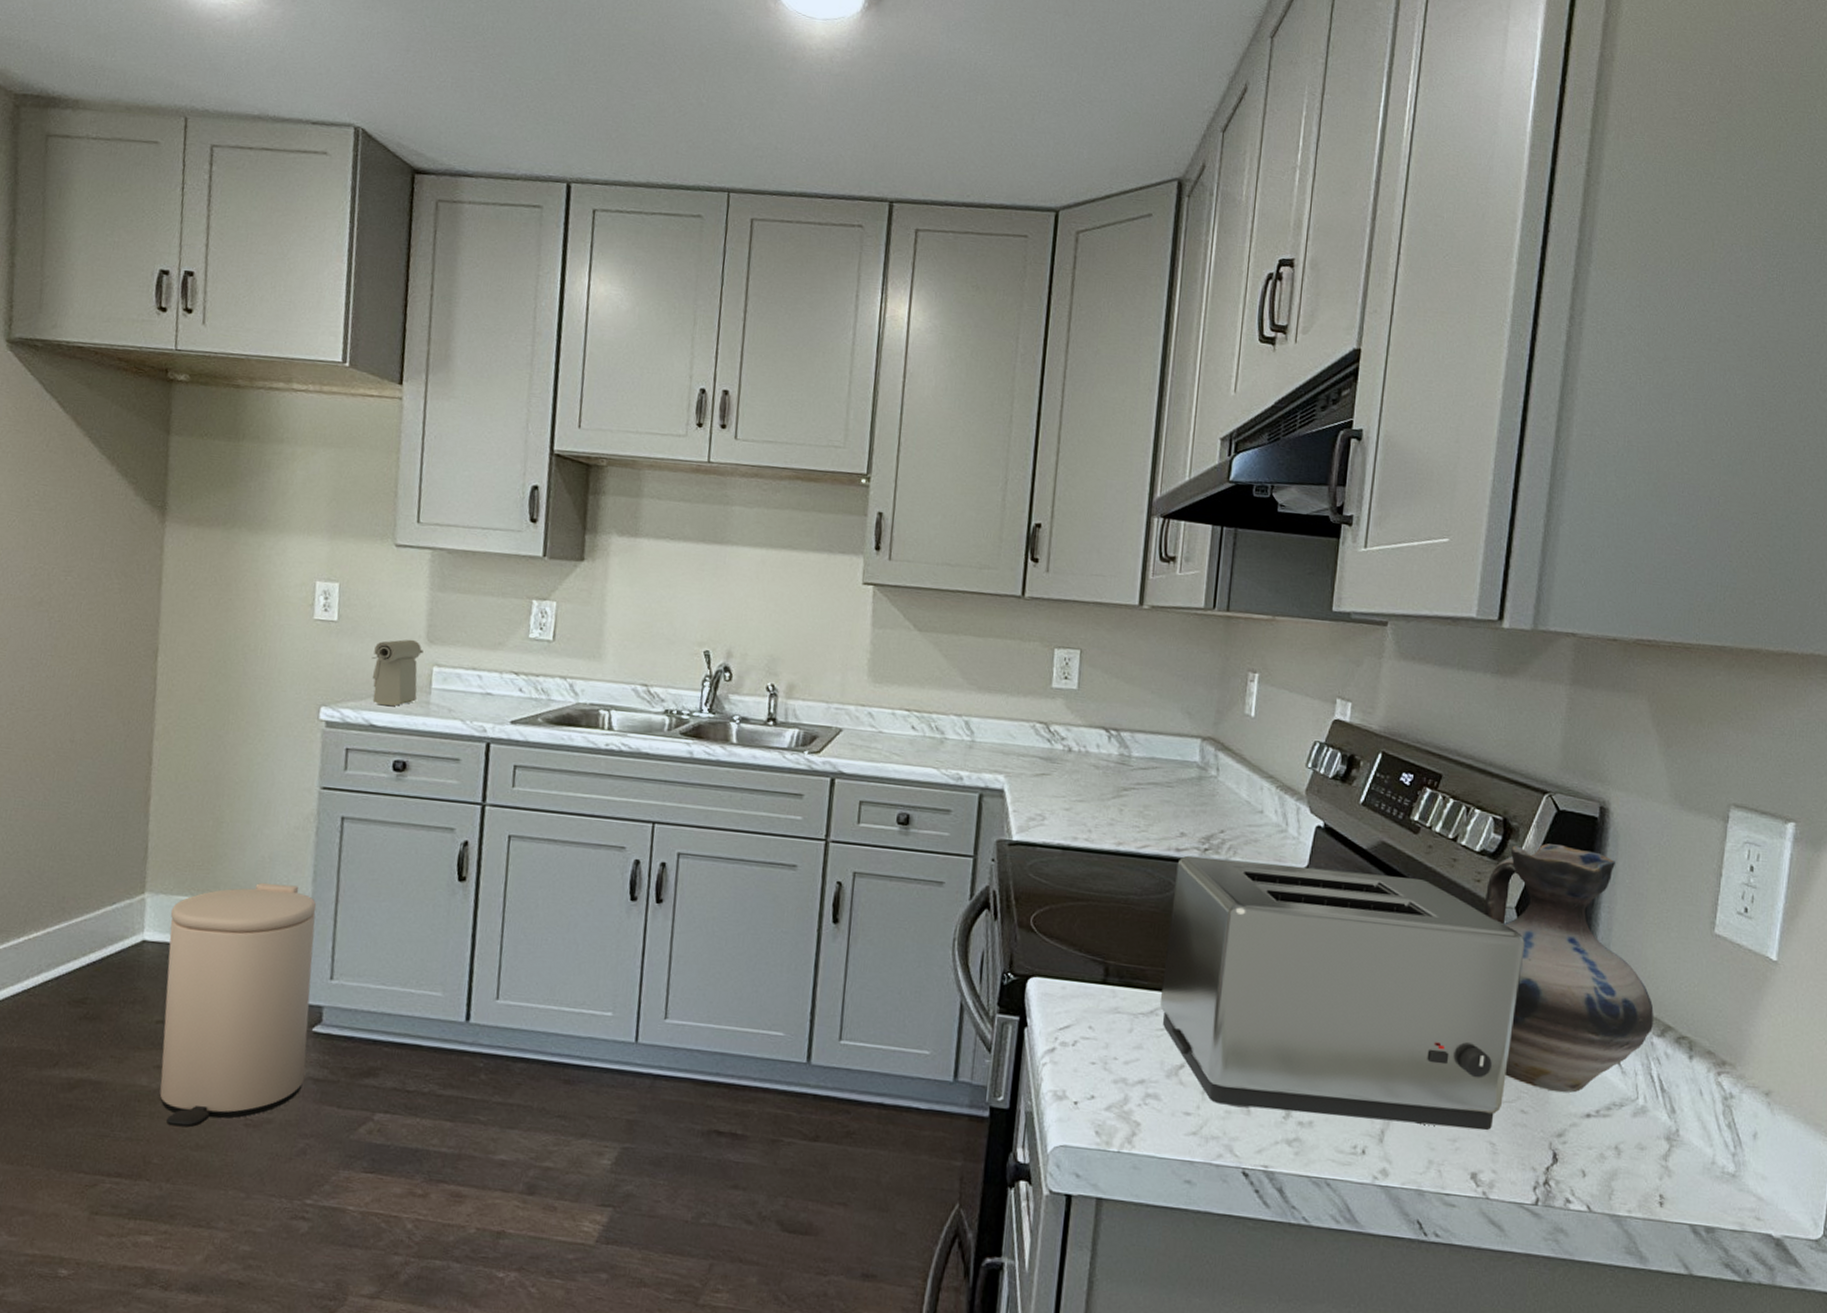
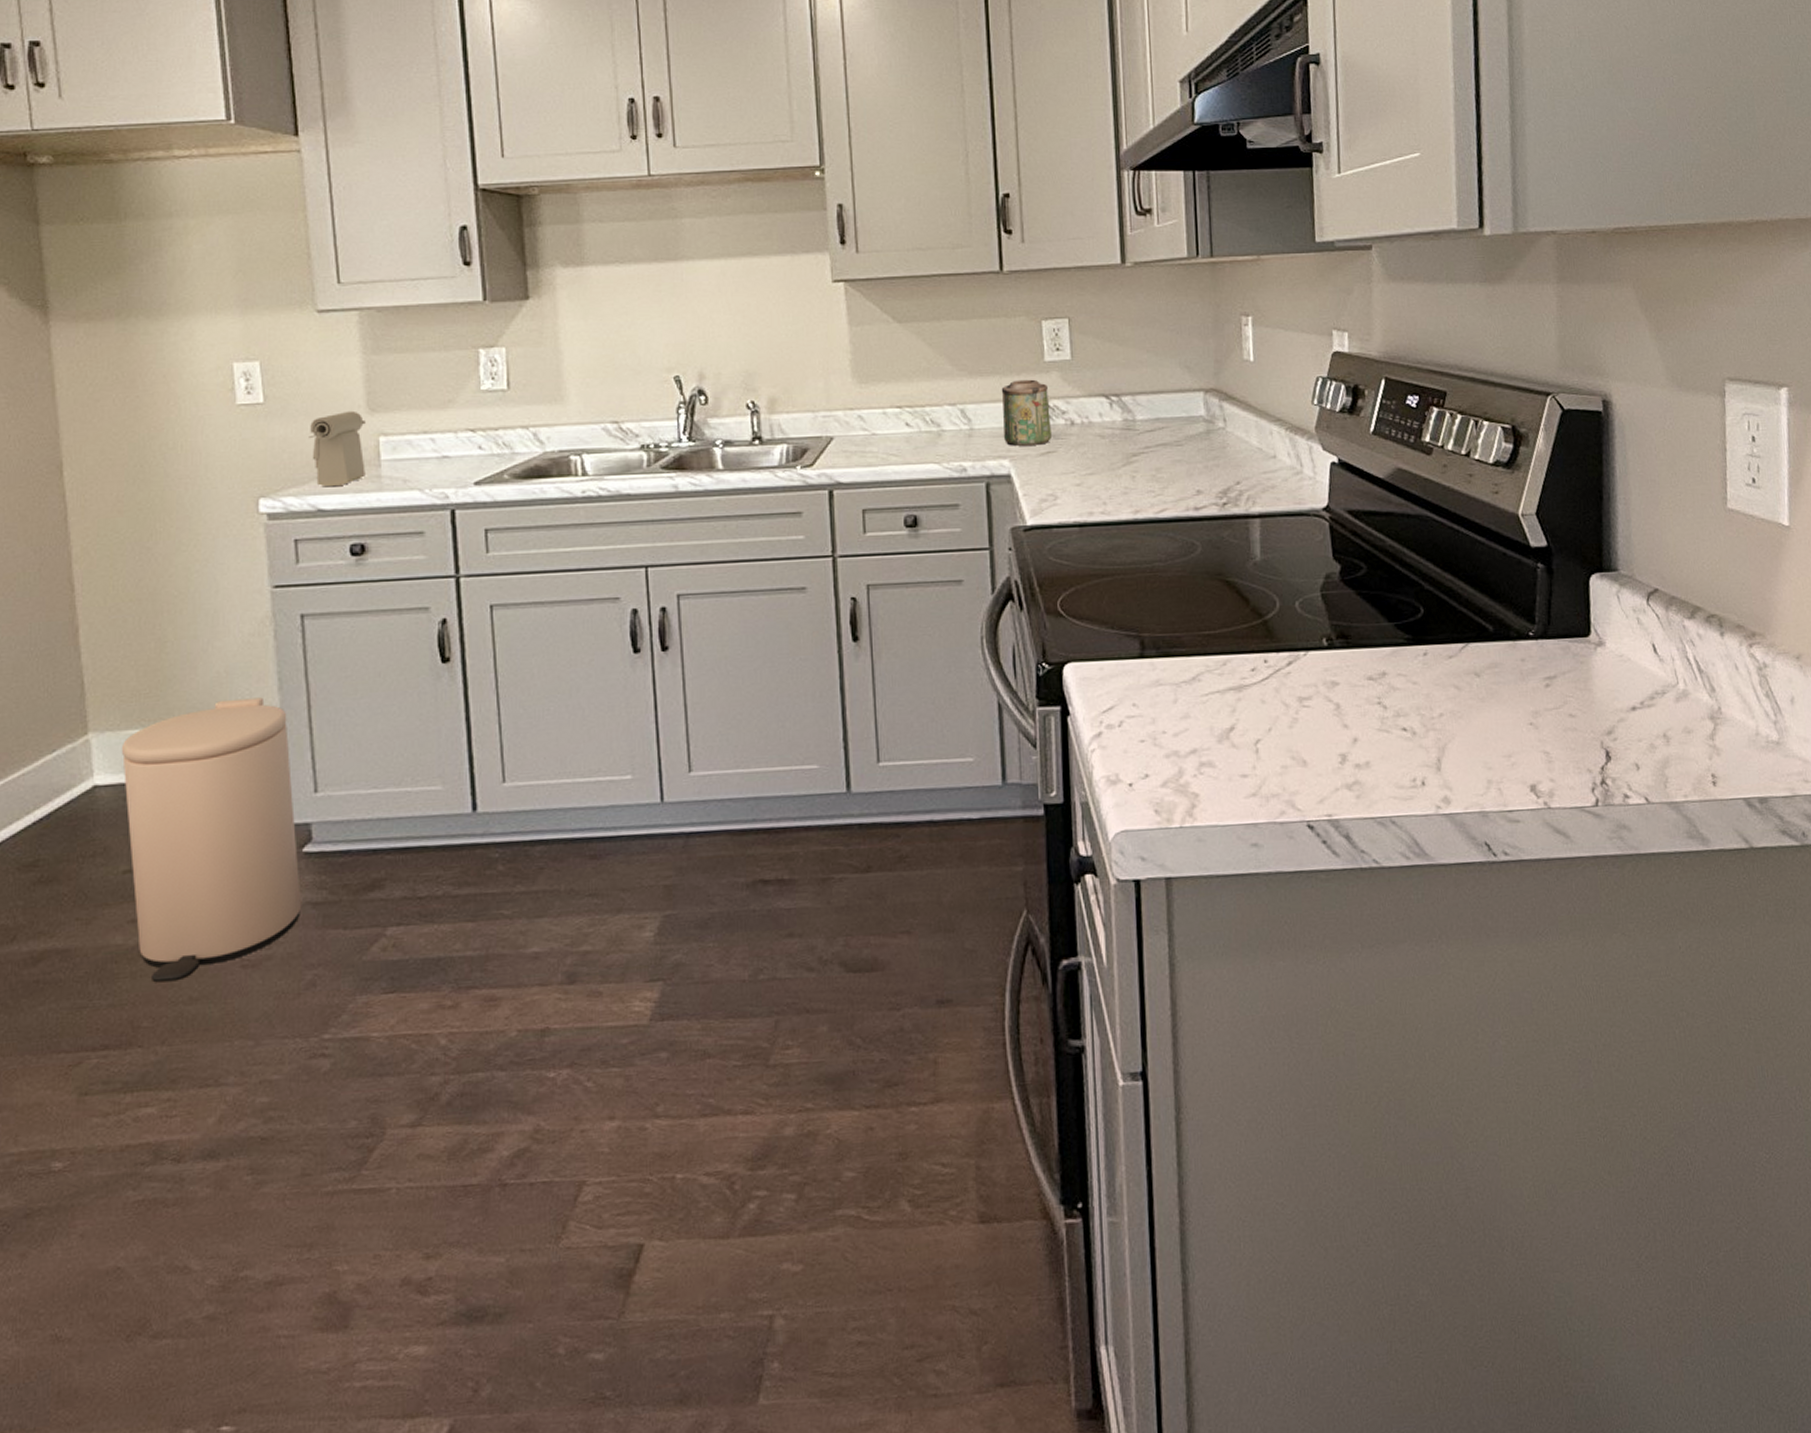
canister: none [1002,701,1051,766] -> present [1001,379,1053,446]
toaster: present [1160,855,1525,1131] -> none [1197,500,1551,761]
ceramic jug: present [1484,843,1654,1093] -> none [1505,444,1683,691]

